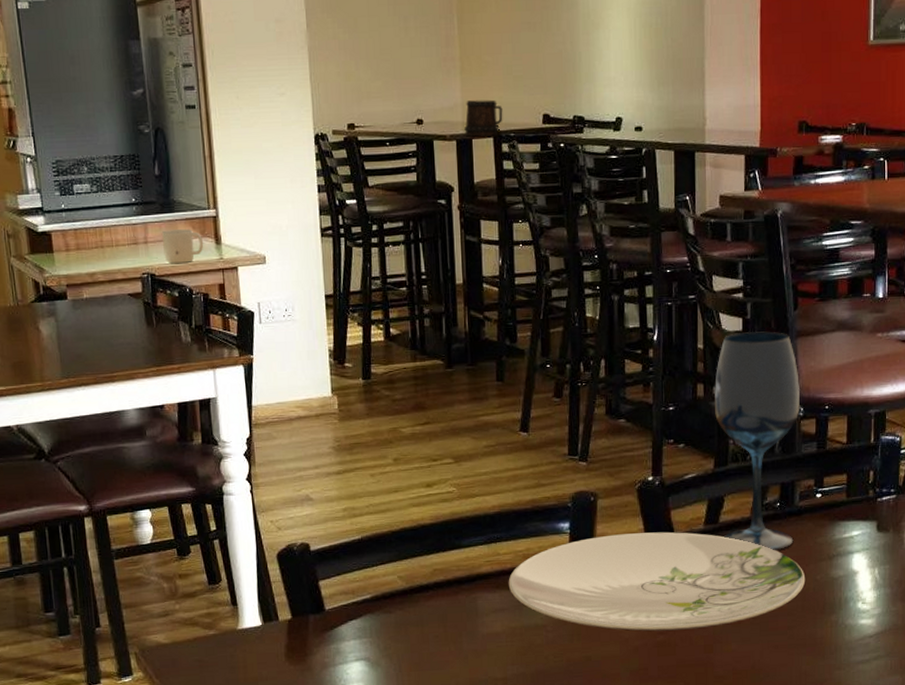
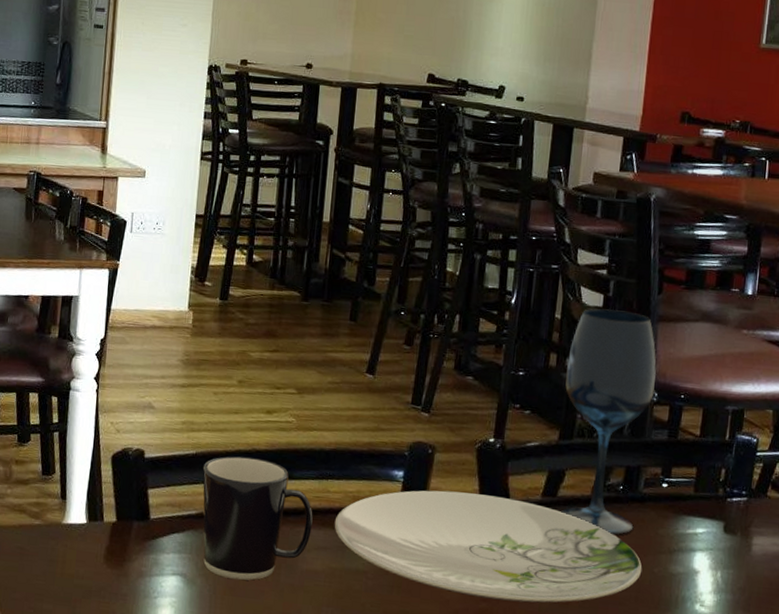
mug: present [161,229,204,263] -> none [52,134,91,167]
mug: none [370,533,487,655] -> present [202,456,313,581]
beer mug: present [464,99,503,137] -> none [350,52,390,88]

